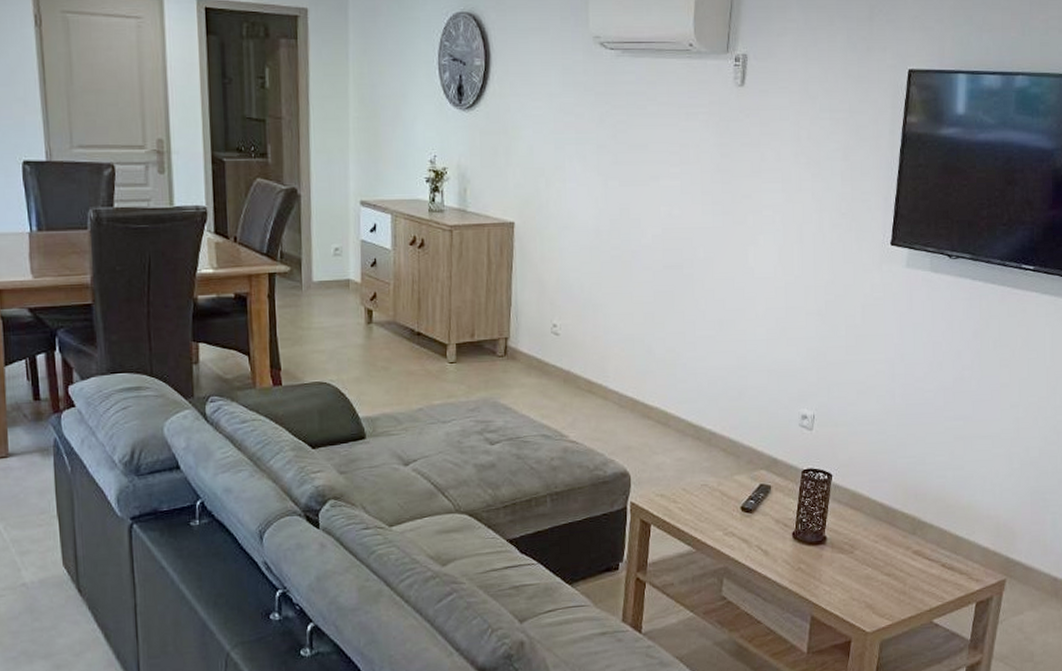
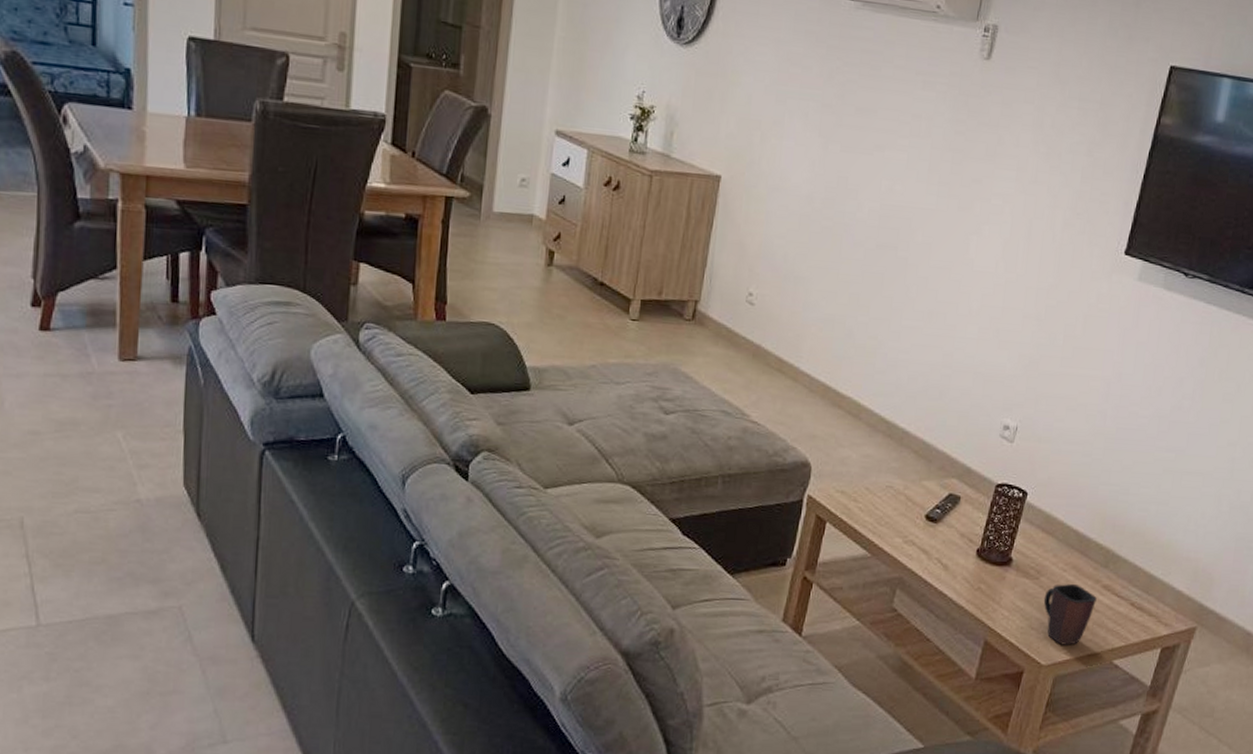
mug: none [860,554,909,612] -> present [1043,584,1097,645]

